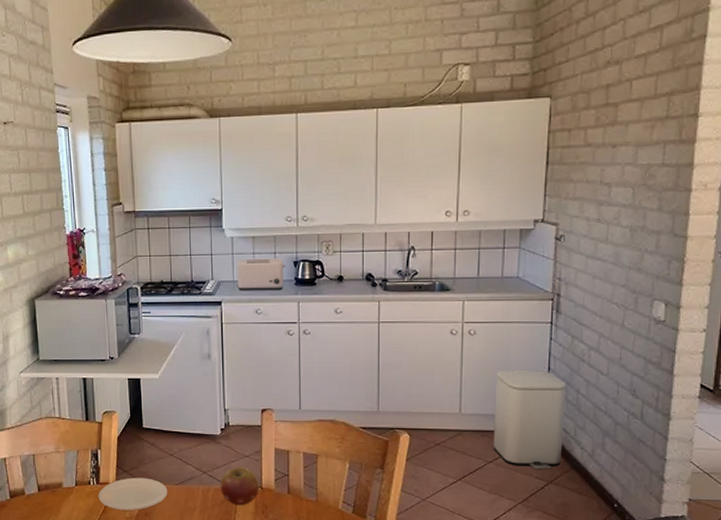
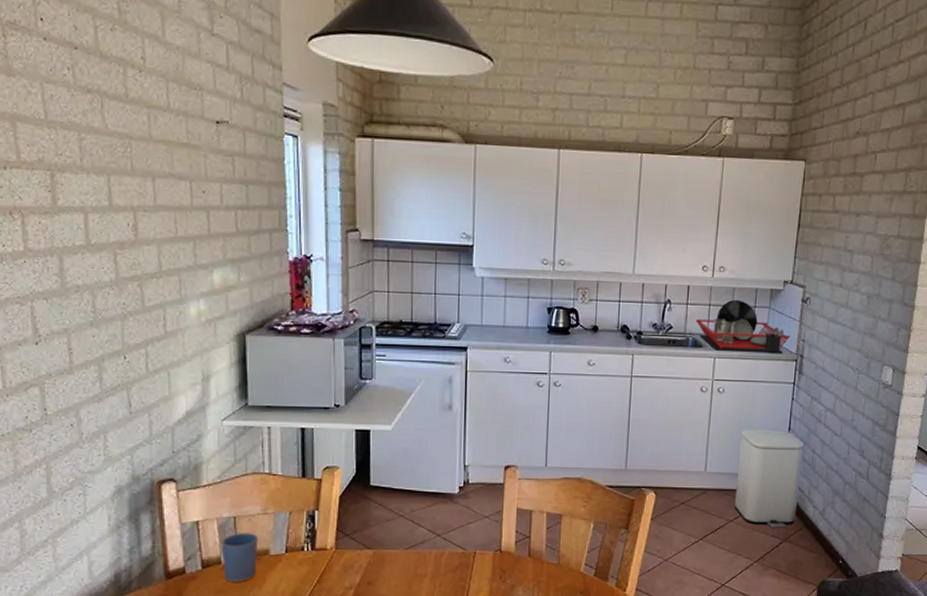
mug: none [24,468,53,510] -> present [221,533,259,582]
plate: present [98,477,168,511] -> none [312,542,396,580]
fruit: present [220,467,259,505] -> none [455,528,498,570]
toaster: present [236,258,286,291] -> none [485,301,540,338]
dish rack: none [442,242,544,295] -> present [696,299,790,354]

